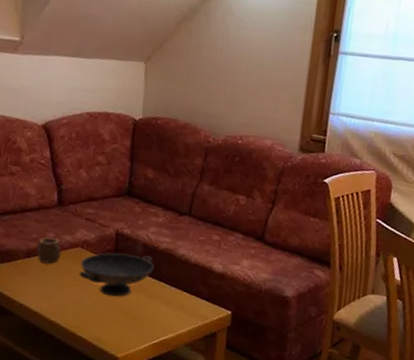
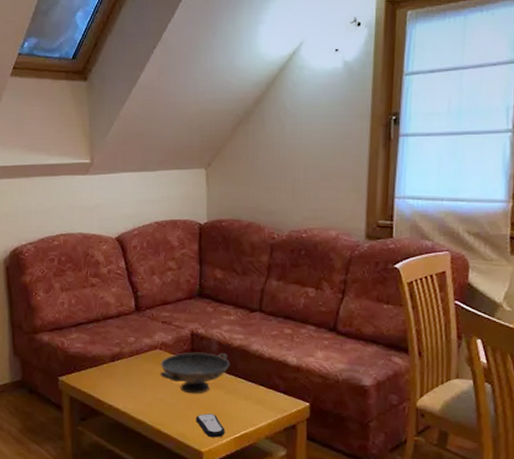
mug: present [37,237,61,264] -> none [120,342,142,366]
remote control: none [113,317,144,343] -> present [196,413,225,438]

